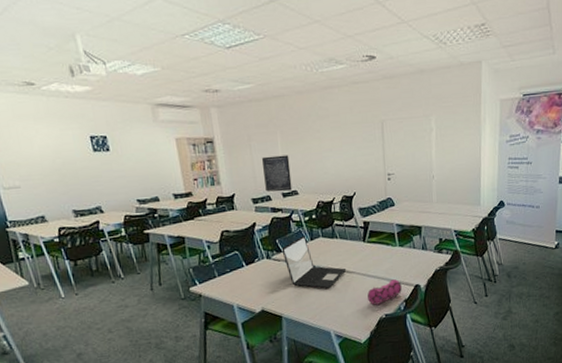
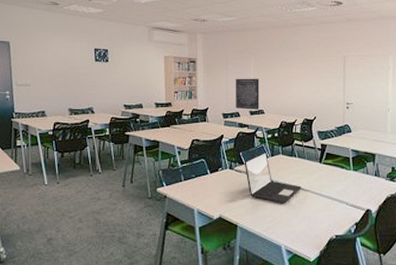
pencil case: present [367,279,402,305] -> none [319,202,353,225]

